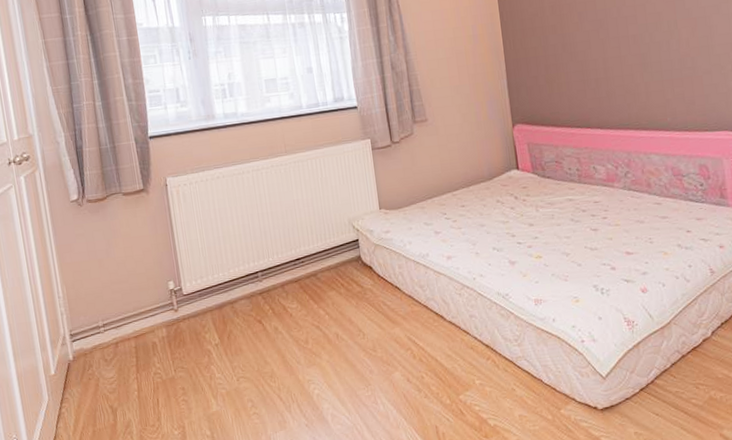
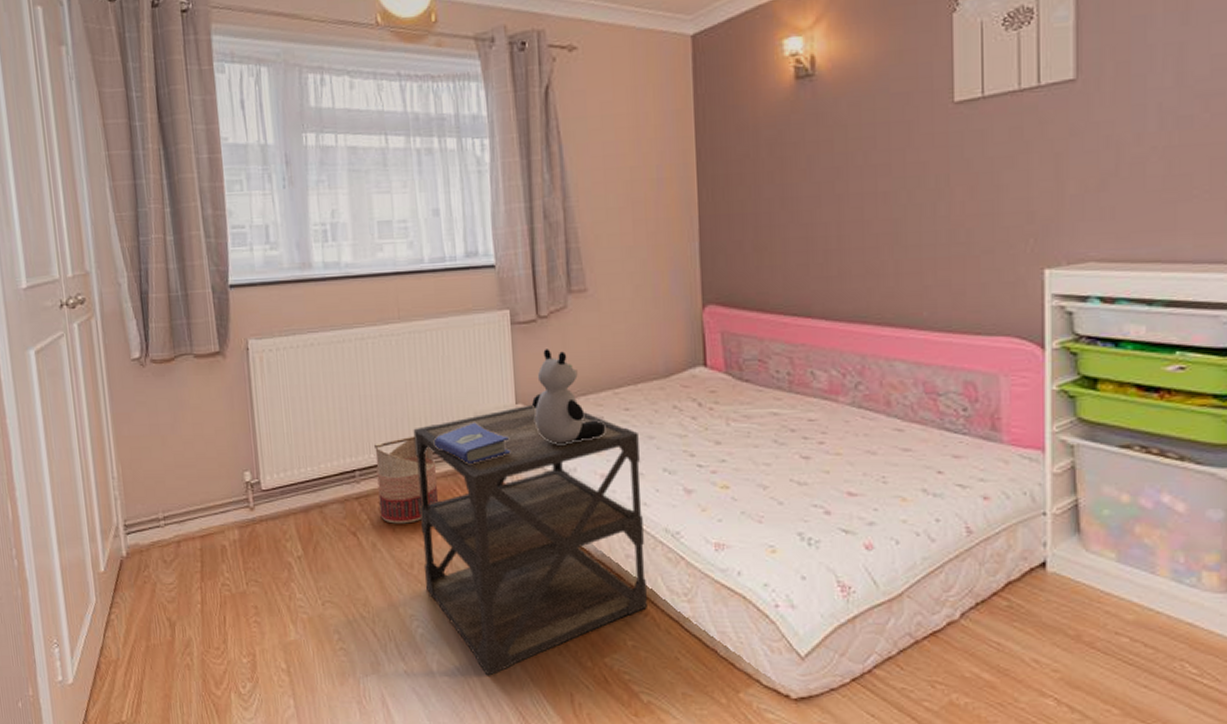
basket: none [271,241,324,311] -> present [373,436,438,524]
side table: none [302,208,489,421] -> present [413,404,647,676]
hardcover book: none [319,226,378,258] -> present [434,422,511,463]
stuffed animal: none [392,166,449,237] -> present [532,349,606,444]

